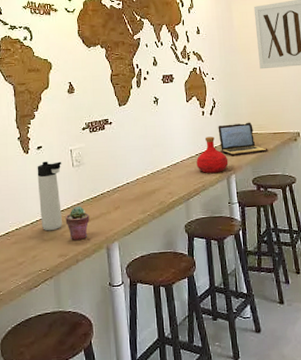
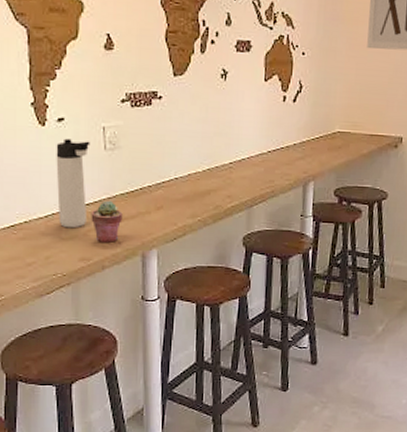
bottle: present [196,136,229,174] -> none [267,130,308,178]
laptop: present [218,122,268,155] -> none [299,116,360,159]

